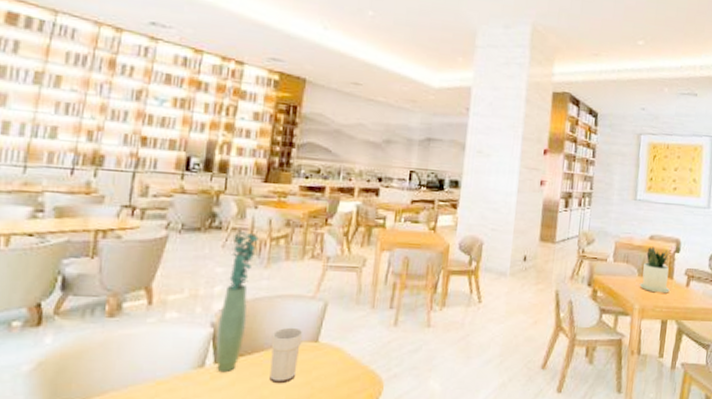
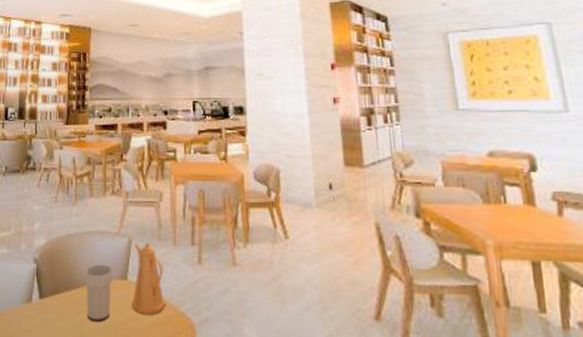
vase: present [215,227,259,373] -> none [39,167,66,308]
coffee pot: none [320,305,358,373] -> present [132,242,165,315]
planter: present [639,246,670,294] -> none [486,165,535,225]

